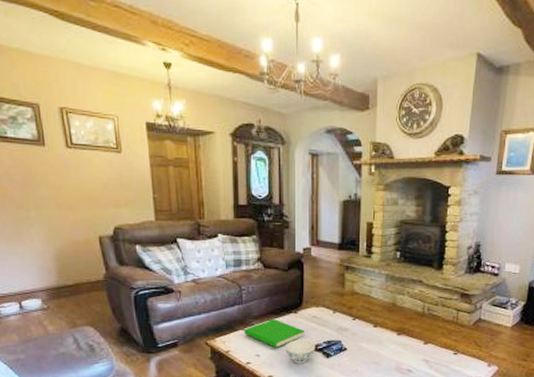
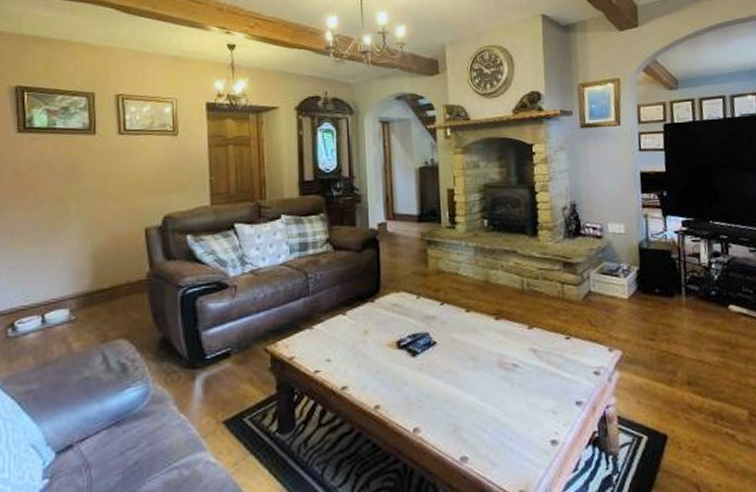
book: present [244,318,305,348] -> none [312,310,385,349]
bowl: present [284,339,316,364] -> none [361,334,399,367]

